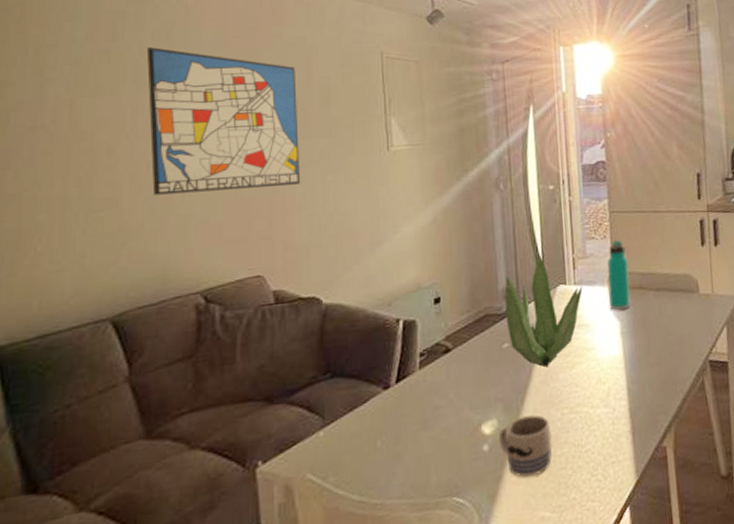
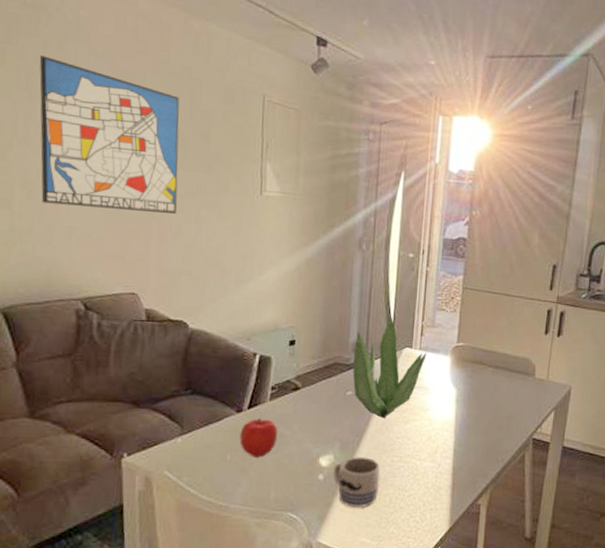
fruit: none [389,391,433,439] -> present [239,419,278,458]
water bottle: present [607,239,631,310] -> none [449,314,473,381]

